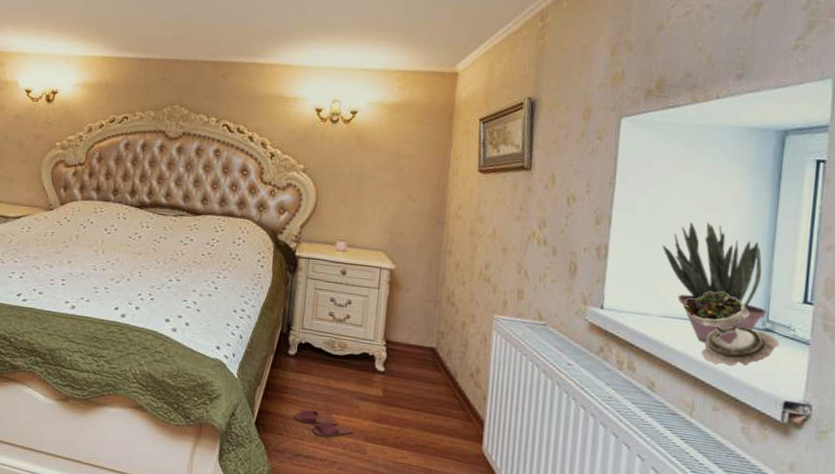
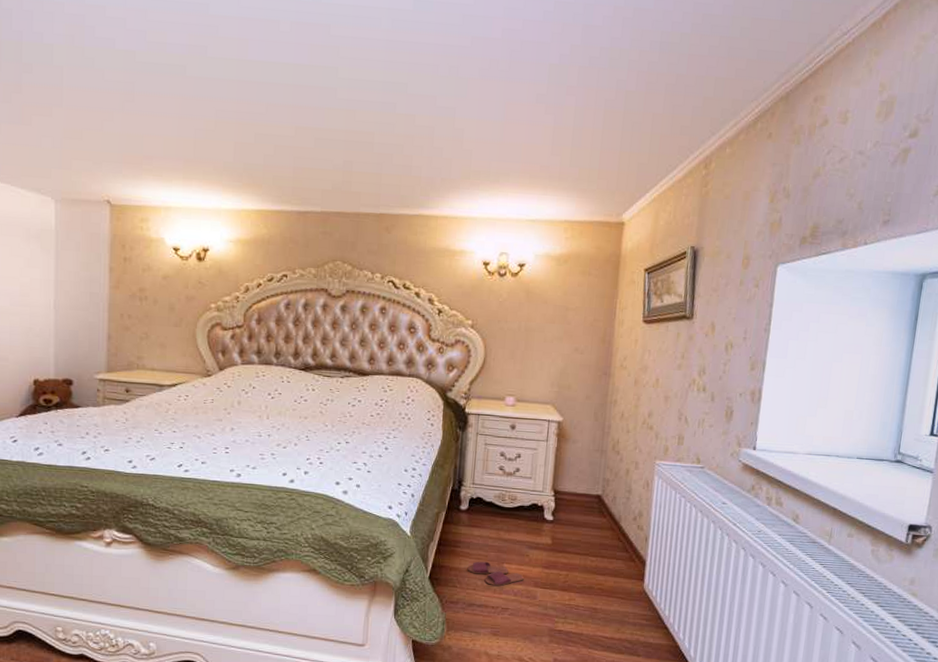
potted plant: present [662,221,767,345] -> none [810,363,898,477]
succulent plant: present [683,291,780,367] -> none [826,428,908,496]

